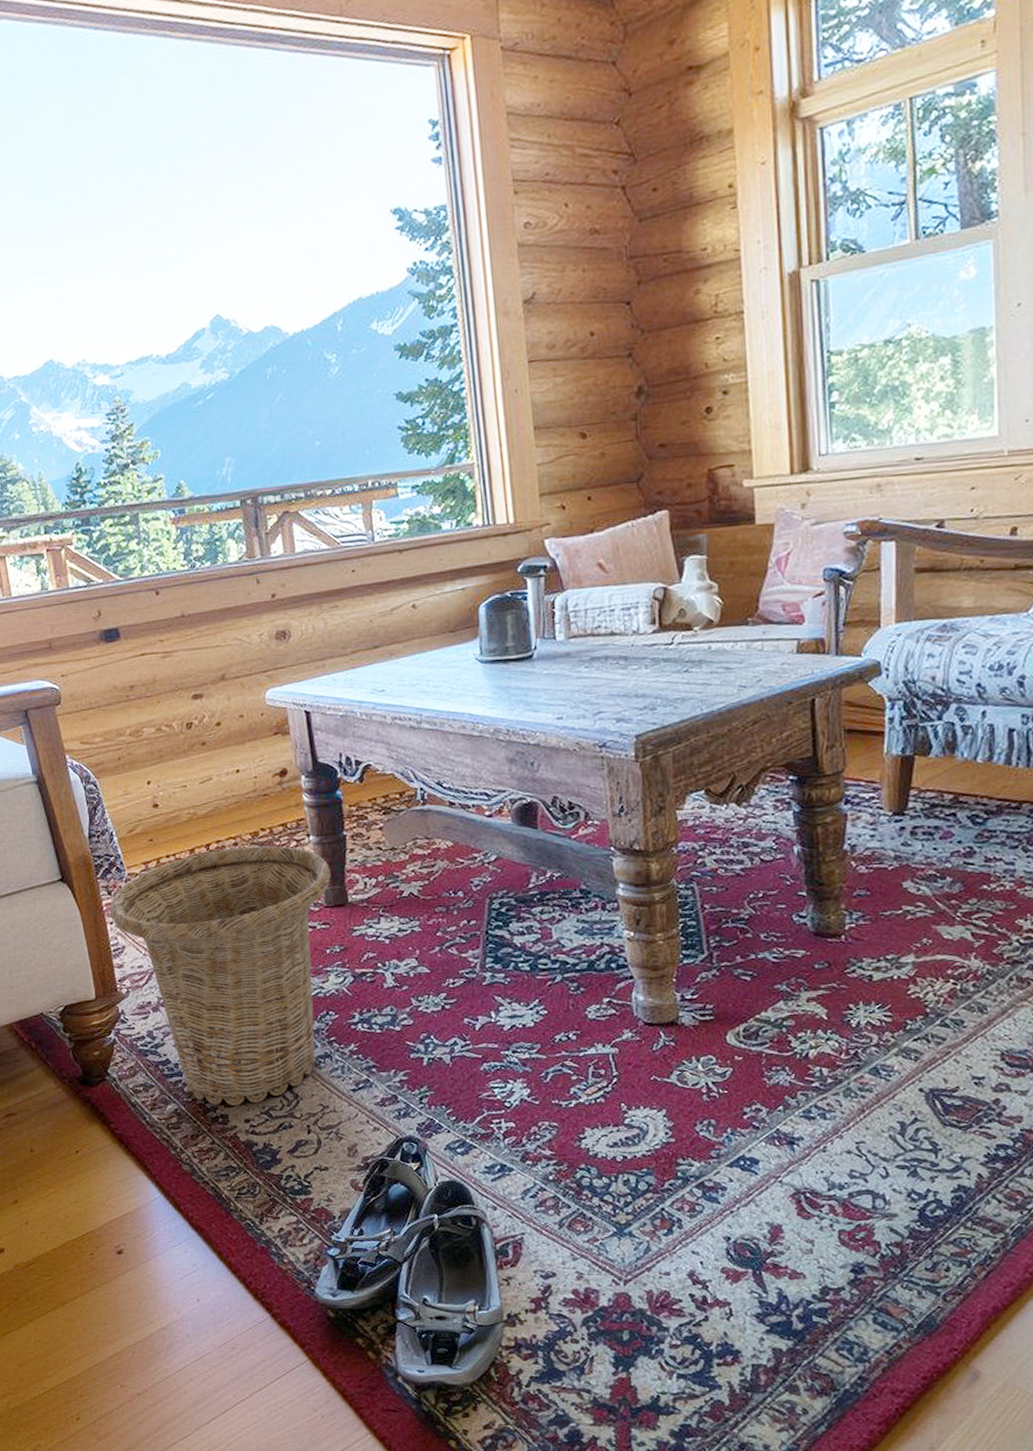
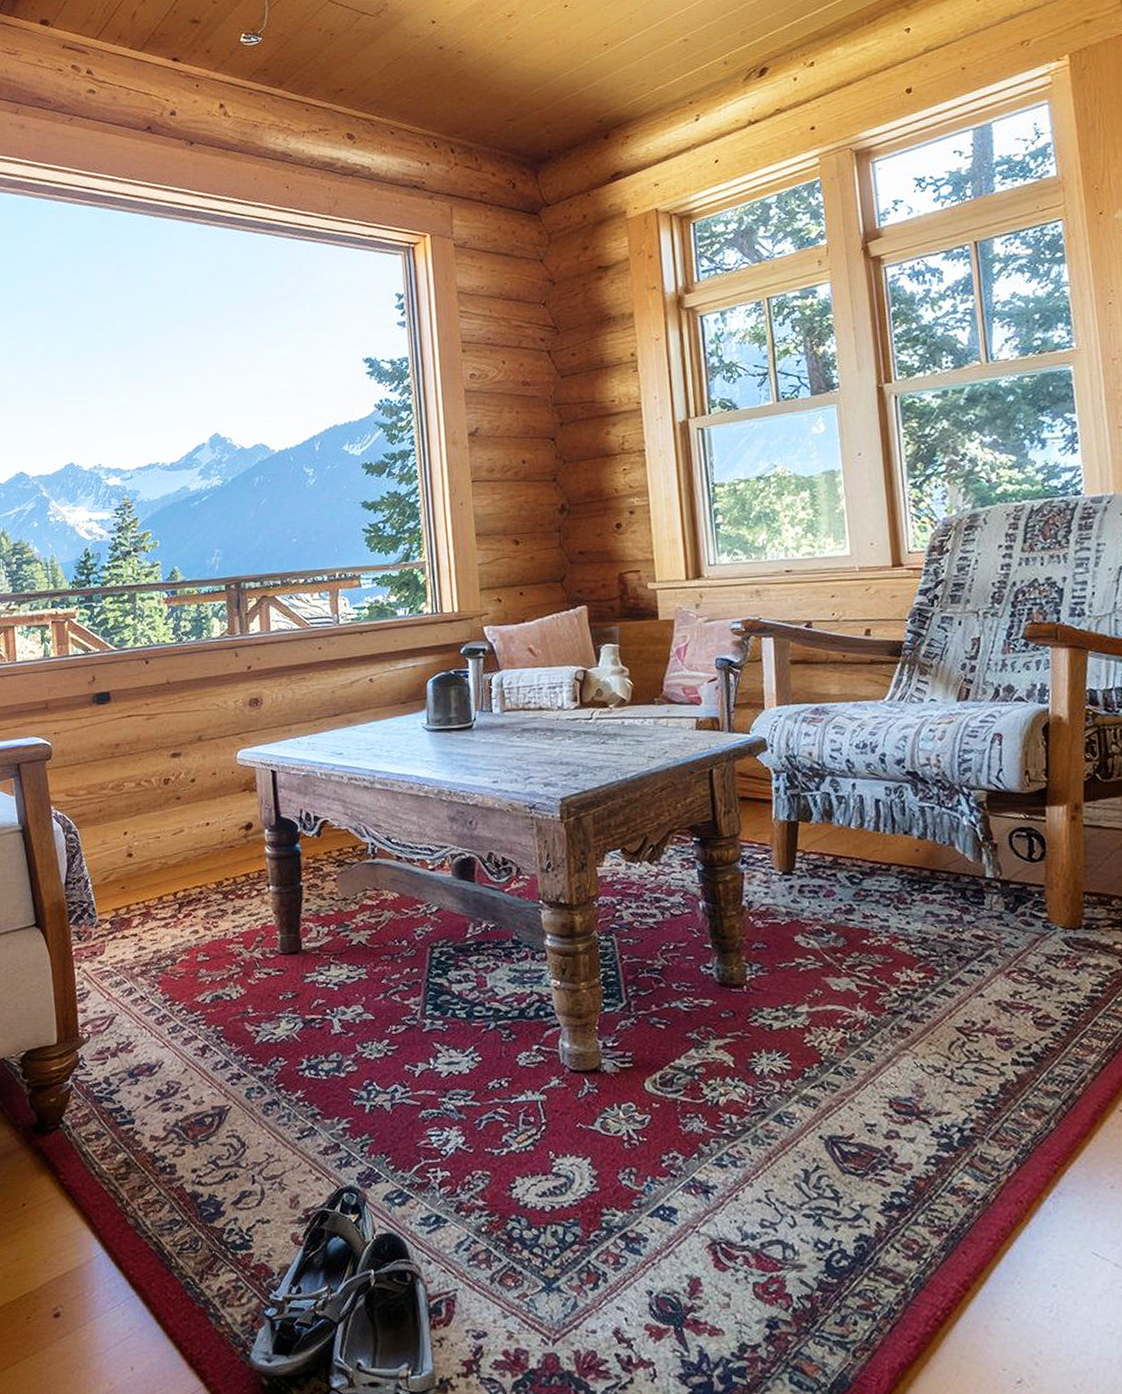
basket: present [109,845,331,1107] -> none [79,894,287,1156]

